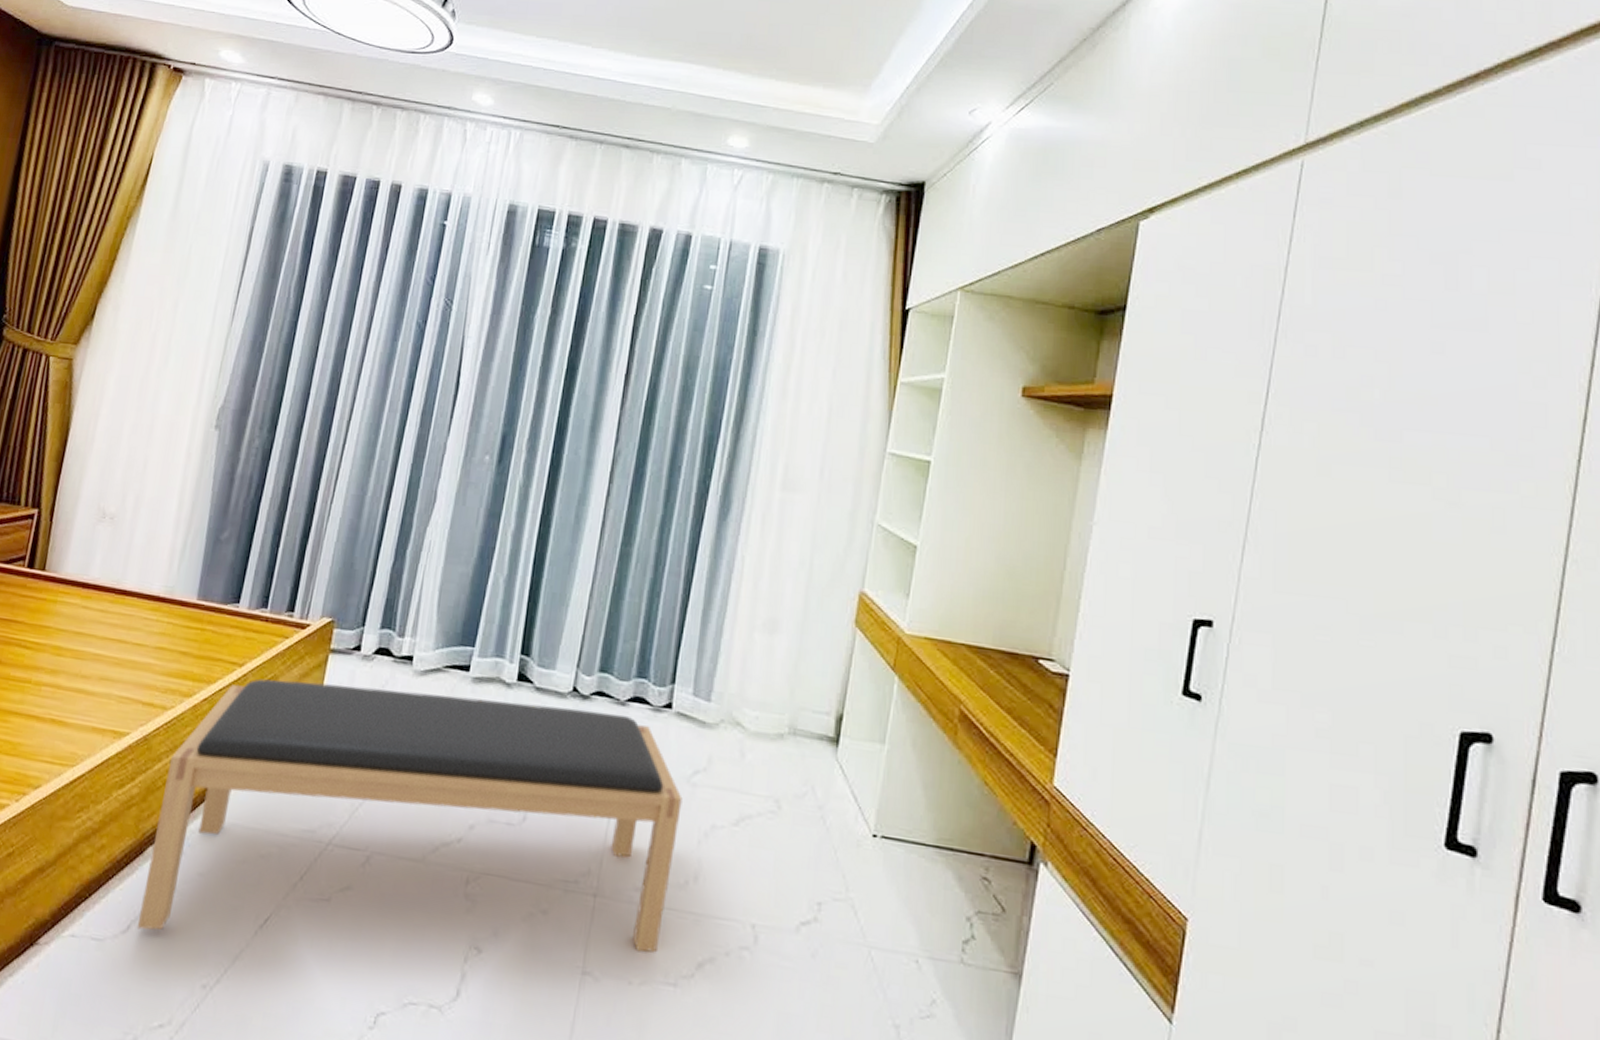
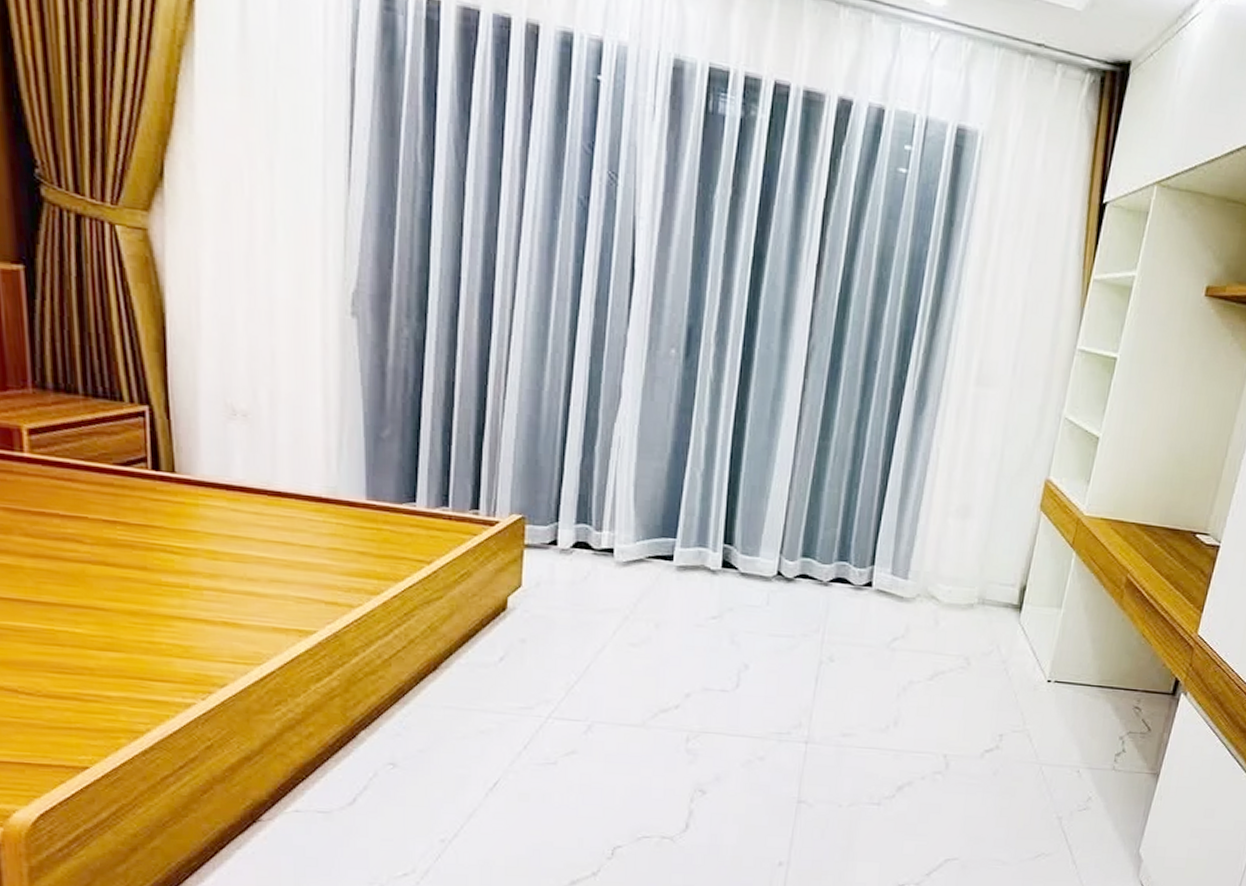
bench: present [137,678,683,953] -> none [363,575,883,801]

